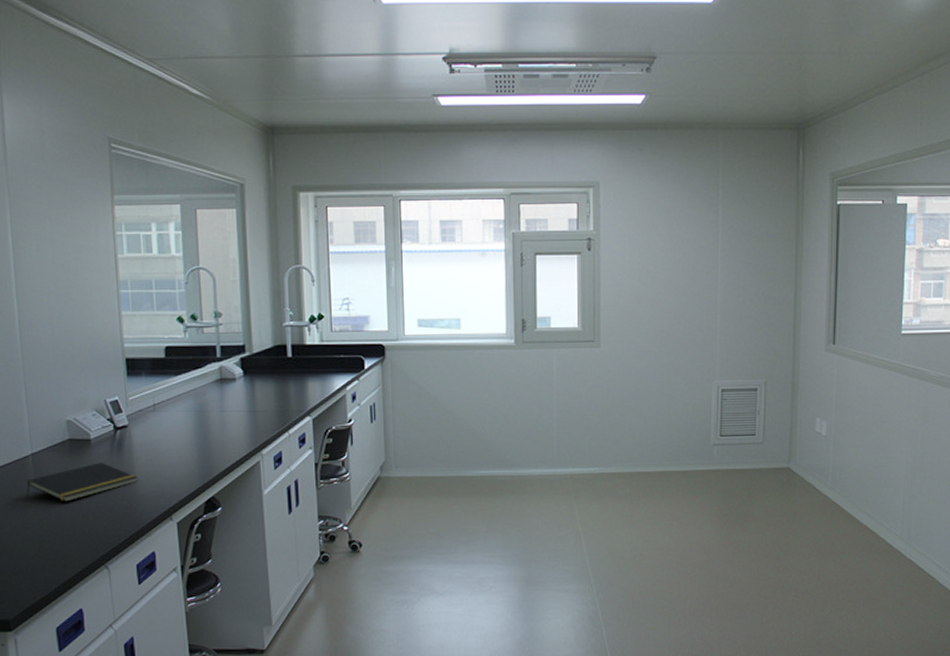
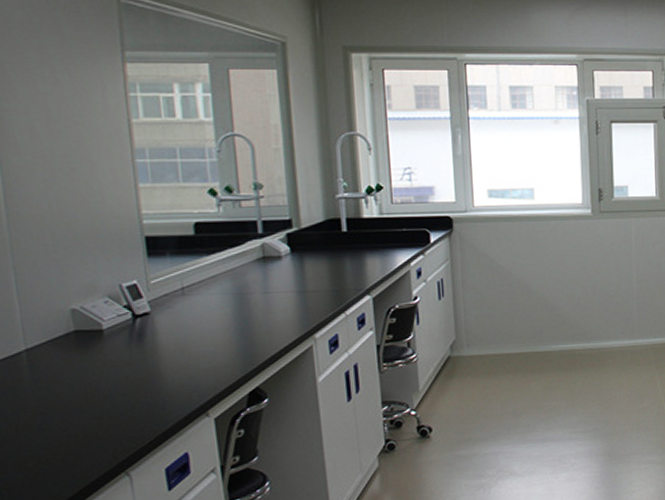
notepad: present [26,462,138,502] -> none [19,355,165,403]

